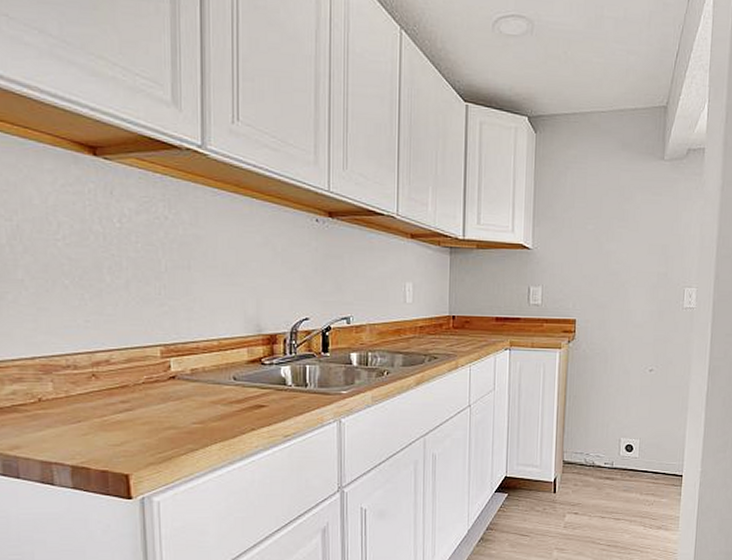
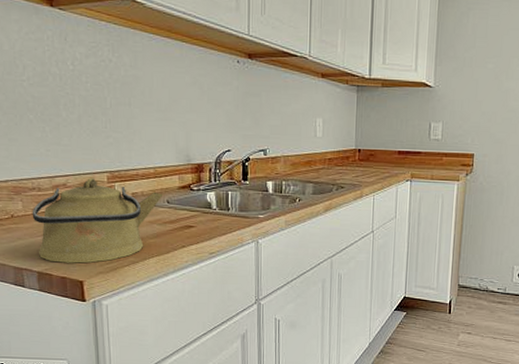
kettle: none [65,352,229,454] -> present [32,178,163,264]

